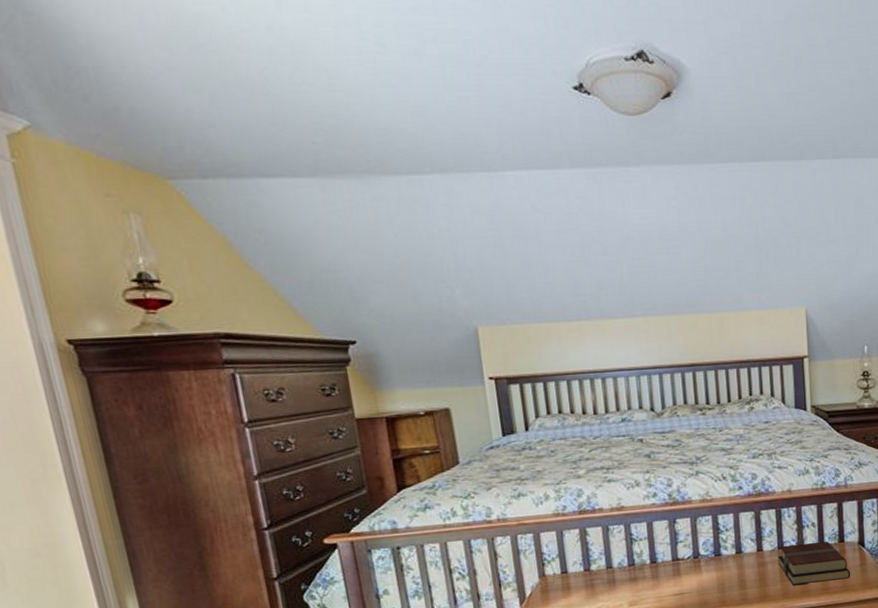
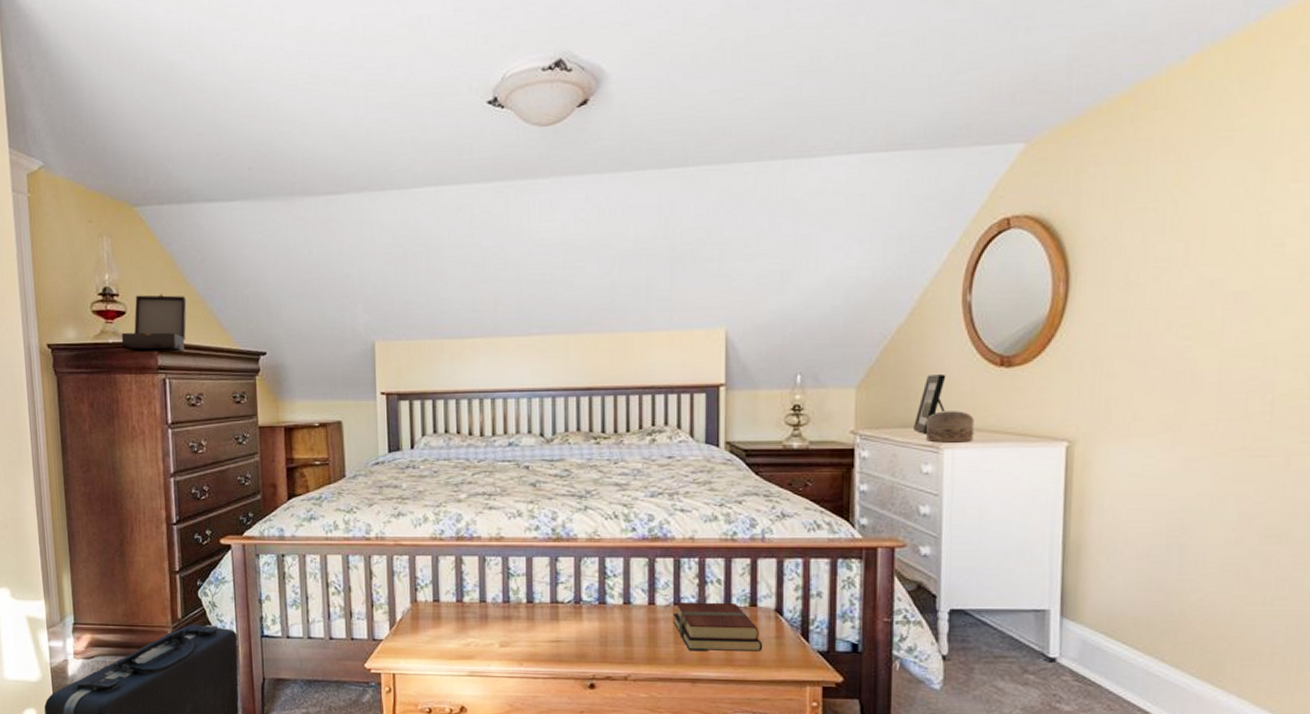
jewelry box: none [169,280,256,346] -> present [121,294,187,353]

